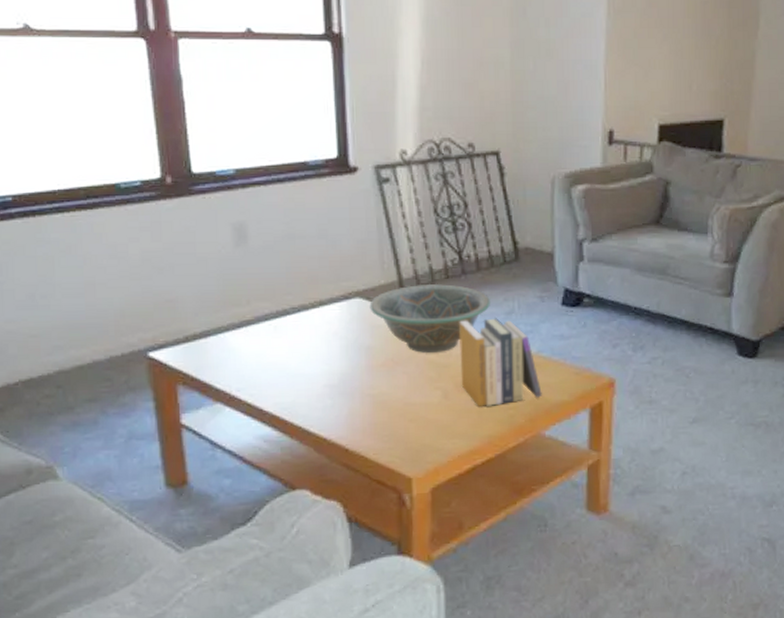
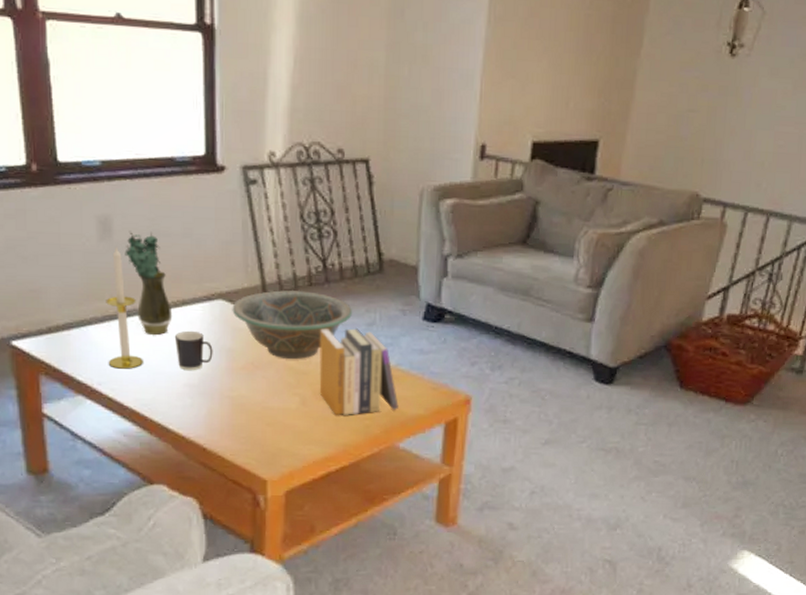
candle: none [243,251,282,374] -> present [106,246,143,369]
vase: none [260,235,310,337] -> present [125,230,173,335]
mug: none [312,330,352,370] -> present [174,330,213,370]

